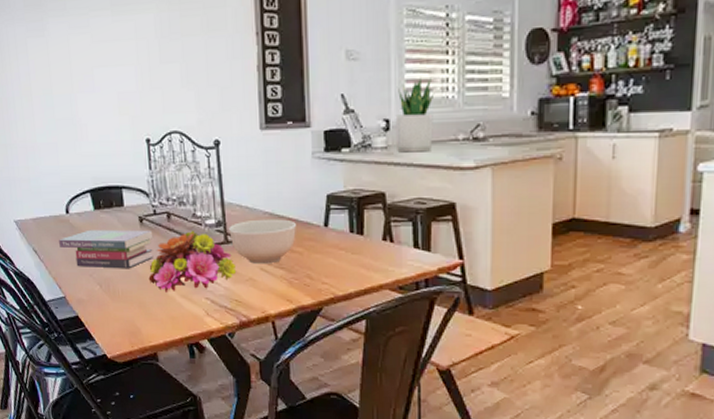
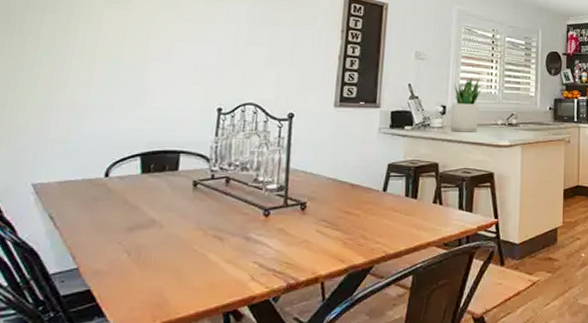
books: present [59,229,154,269] -> none [86,194,206,235]
flower bouquet: present [148,231,237,292] -> none [191,195,292,258]
bowl: present [229,219,296,264] -> none [290,184,357,226]

